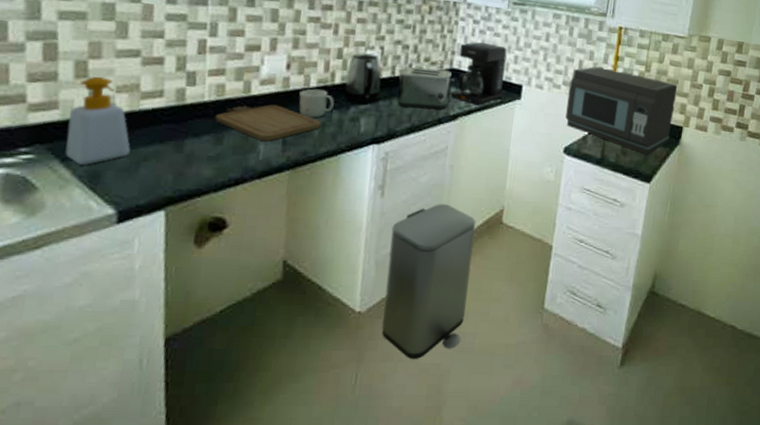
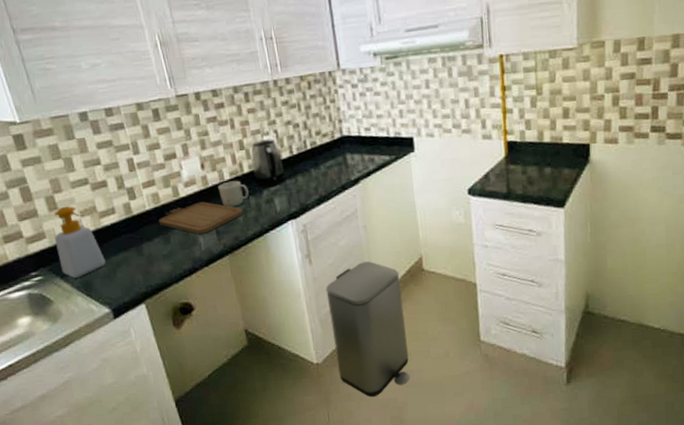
toaster: present [397,66,456,110] -> none [297,139,349,182]
coffee maker: present [450,42,507,105] -> none [345,103,397,166]
microwave: present [565,66,678,155] -> none [459,100,577,180]

